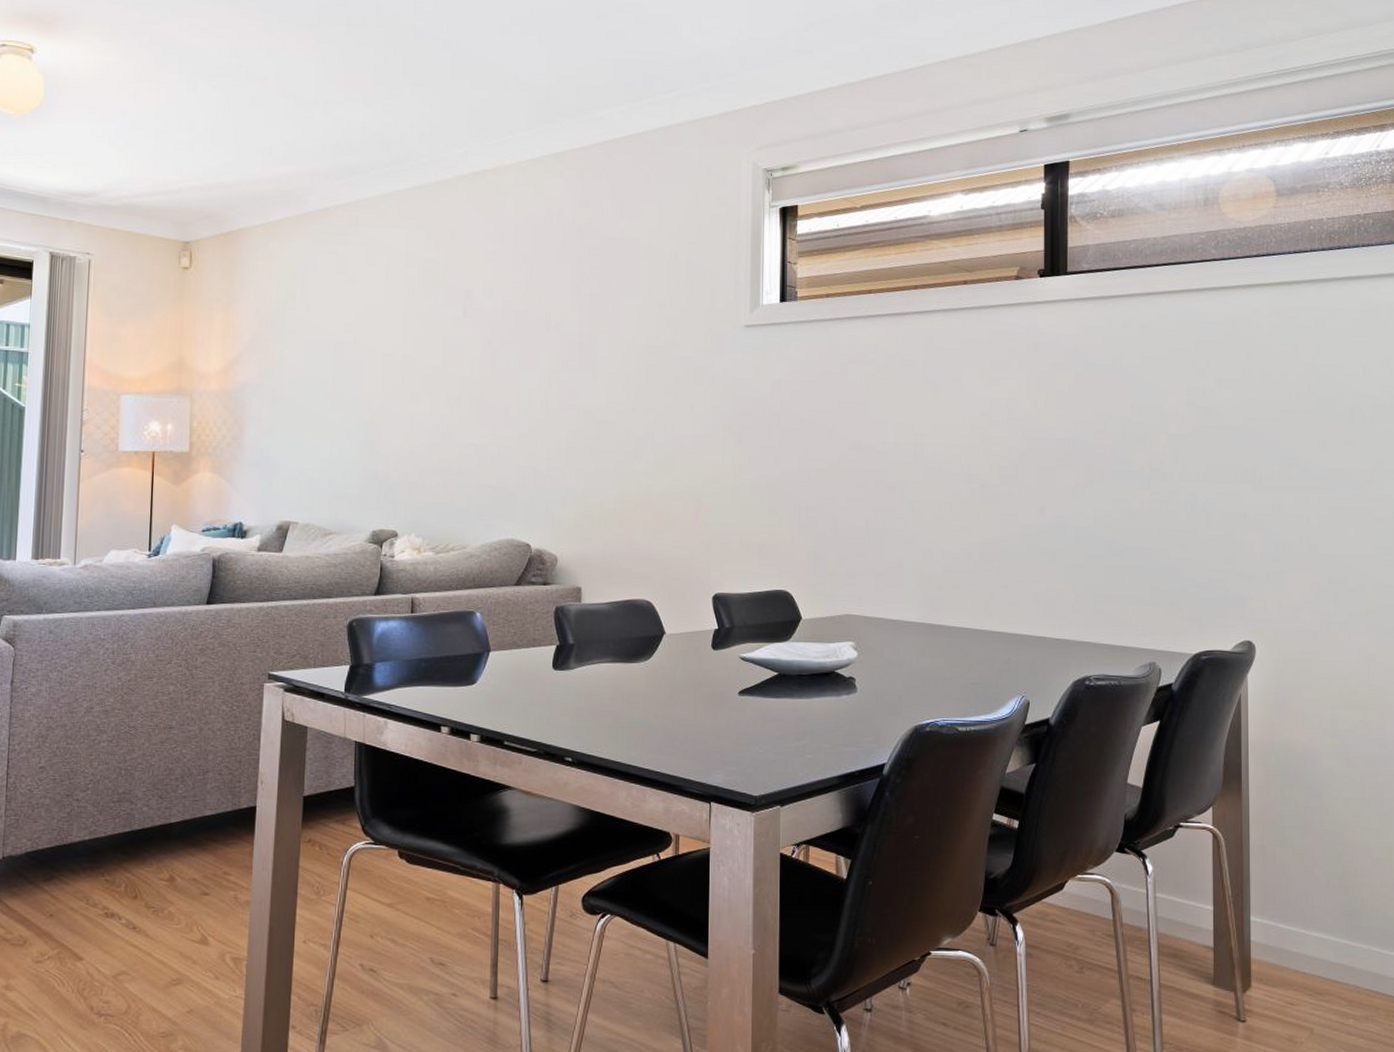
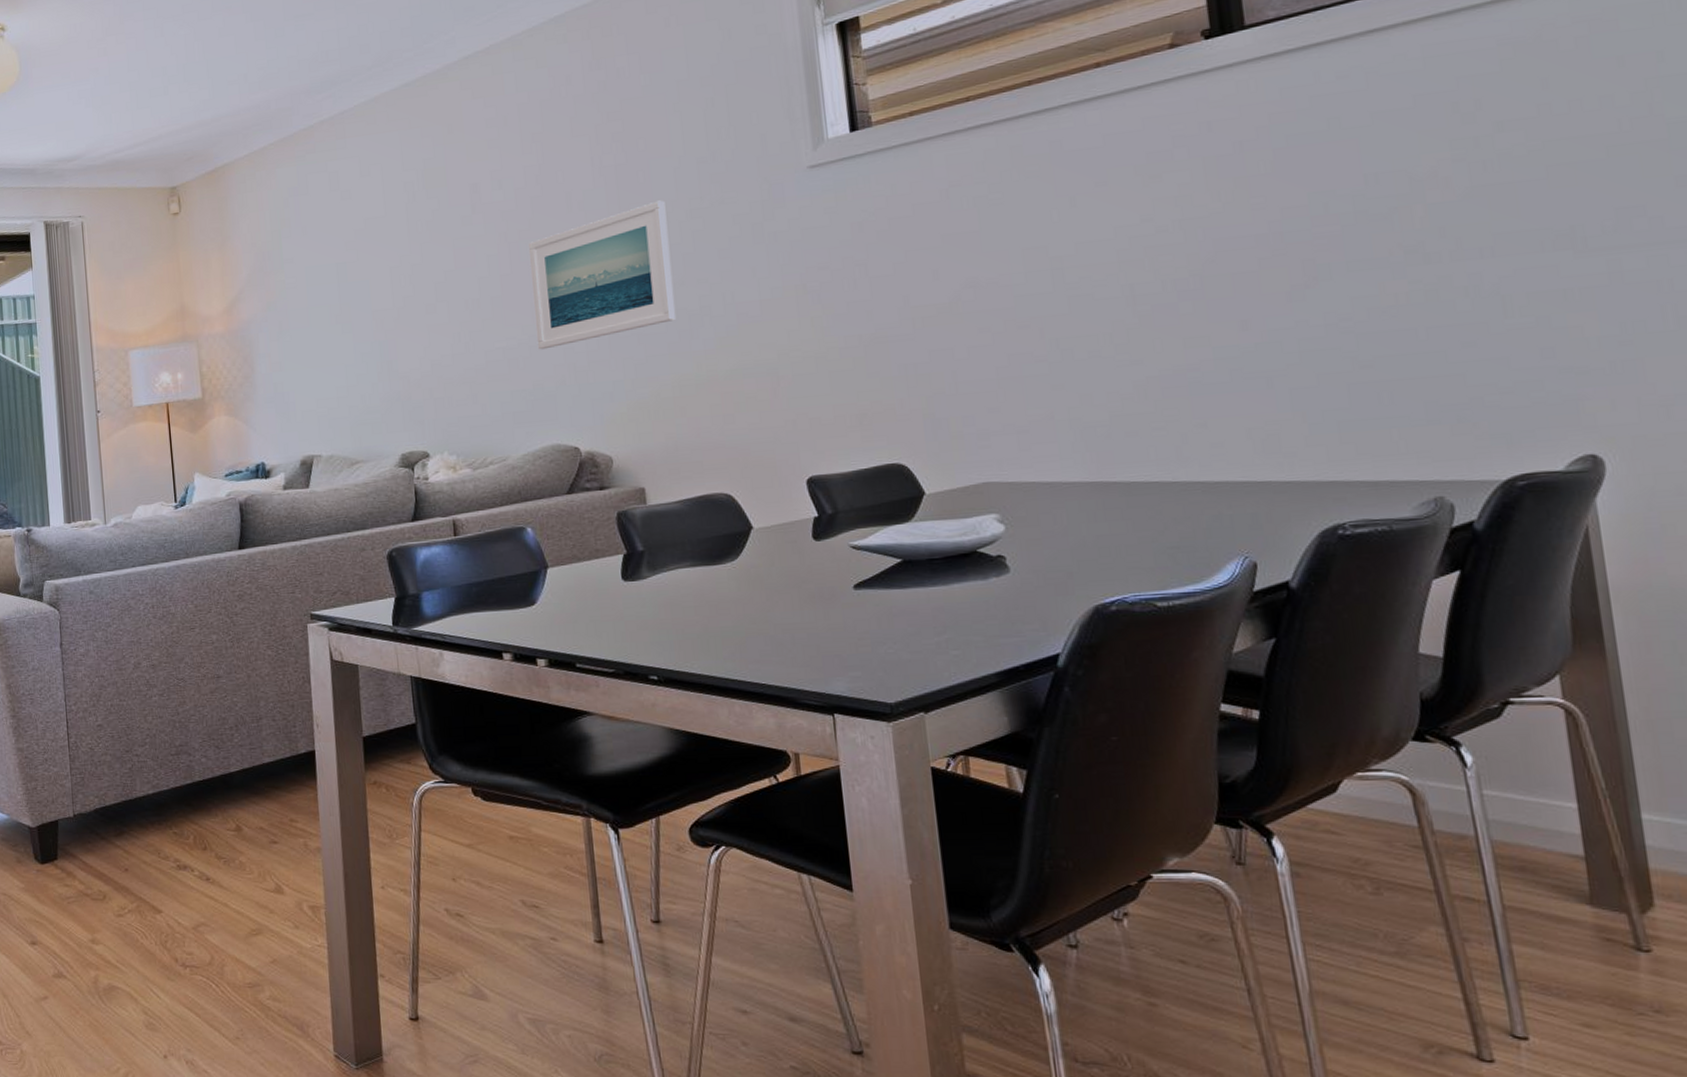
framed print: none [505,333,628,451] -> present [529,200,676,350]

